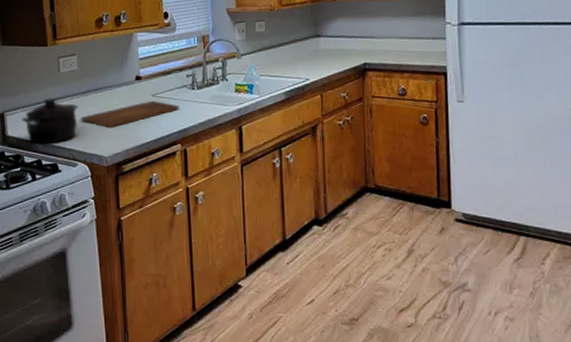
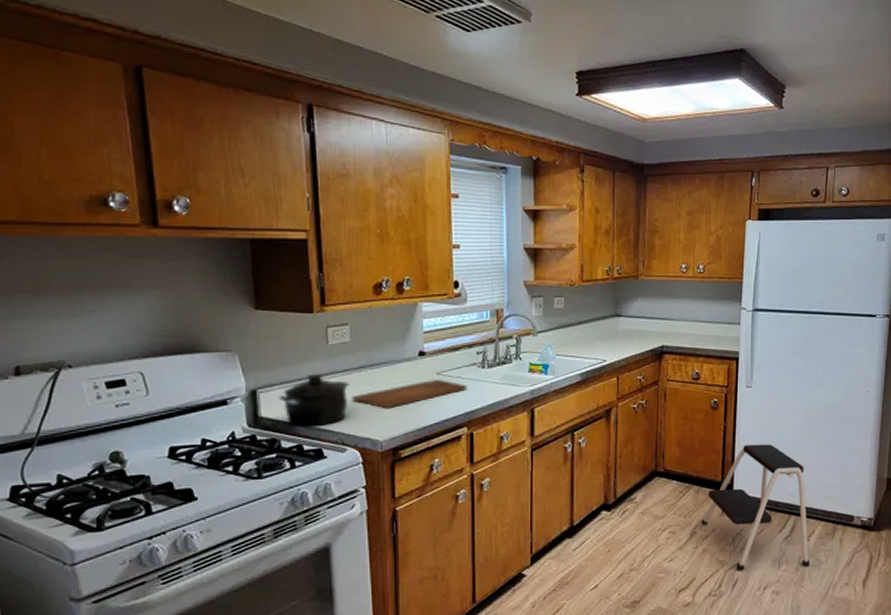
step stool: none [418,160,548,292] -> present [701,444,810,570]

